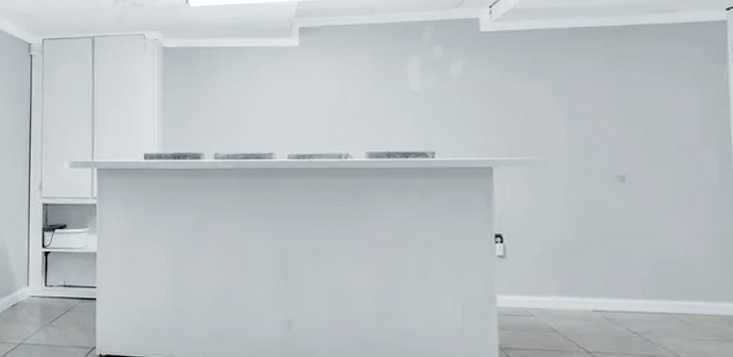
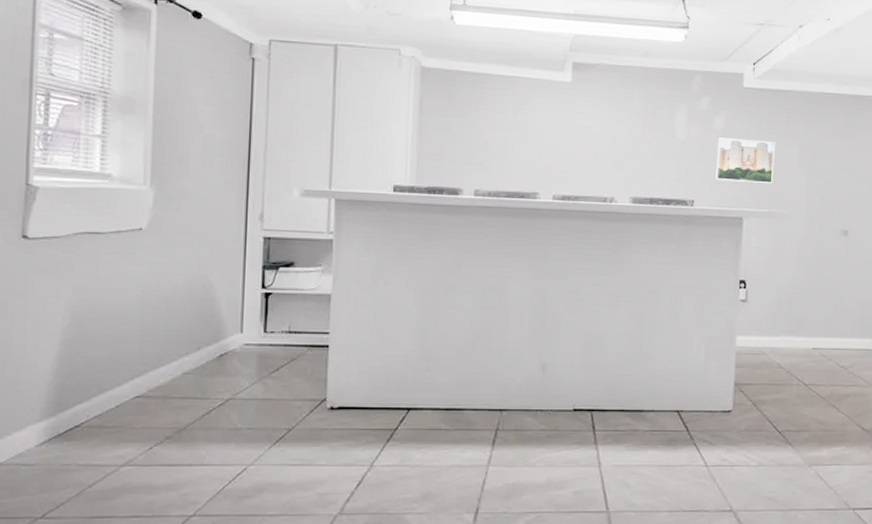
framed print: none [456,84,525,130] -> present [715,137,775,183]

